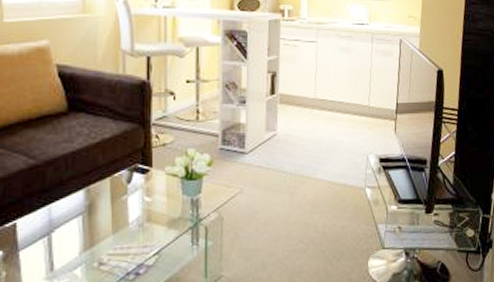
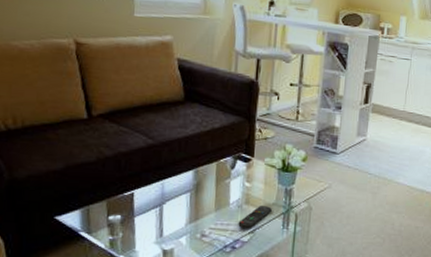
remote control: none [140,221,178,251] -> present [238,206,272,229]

